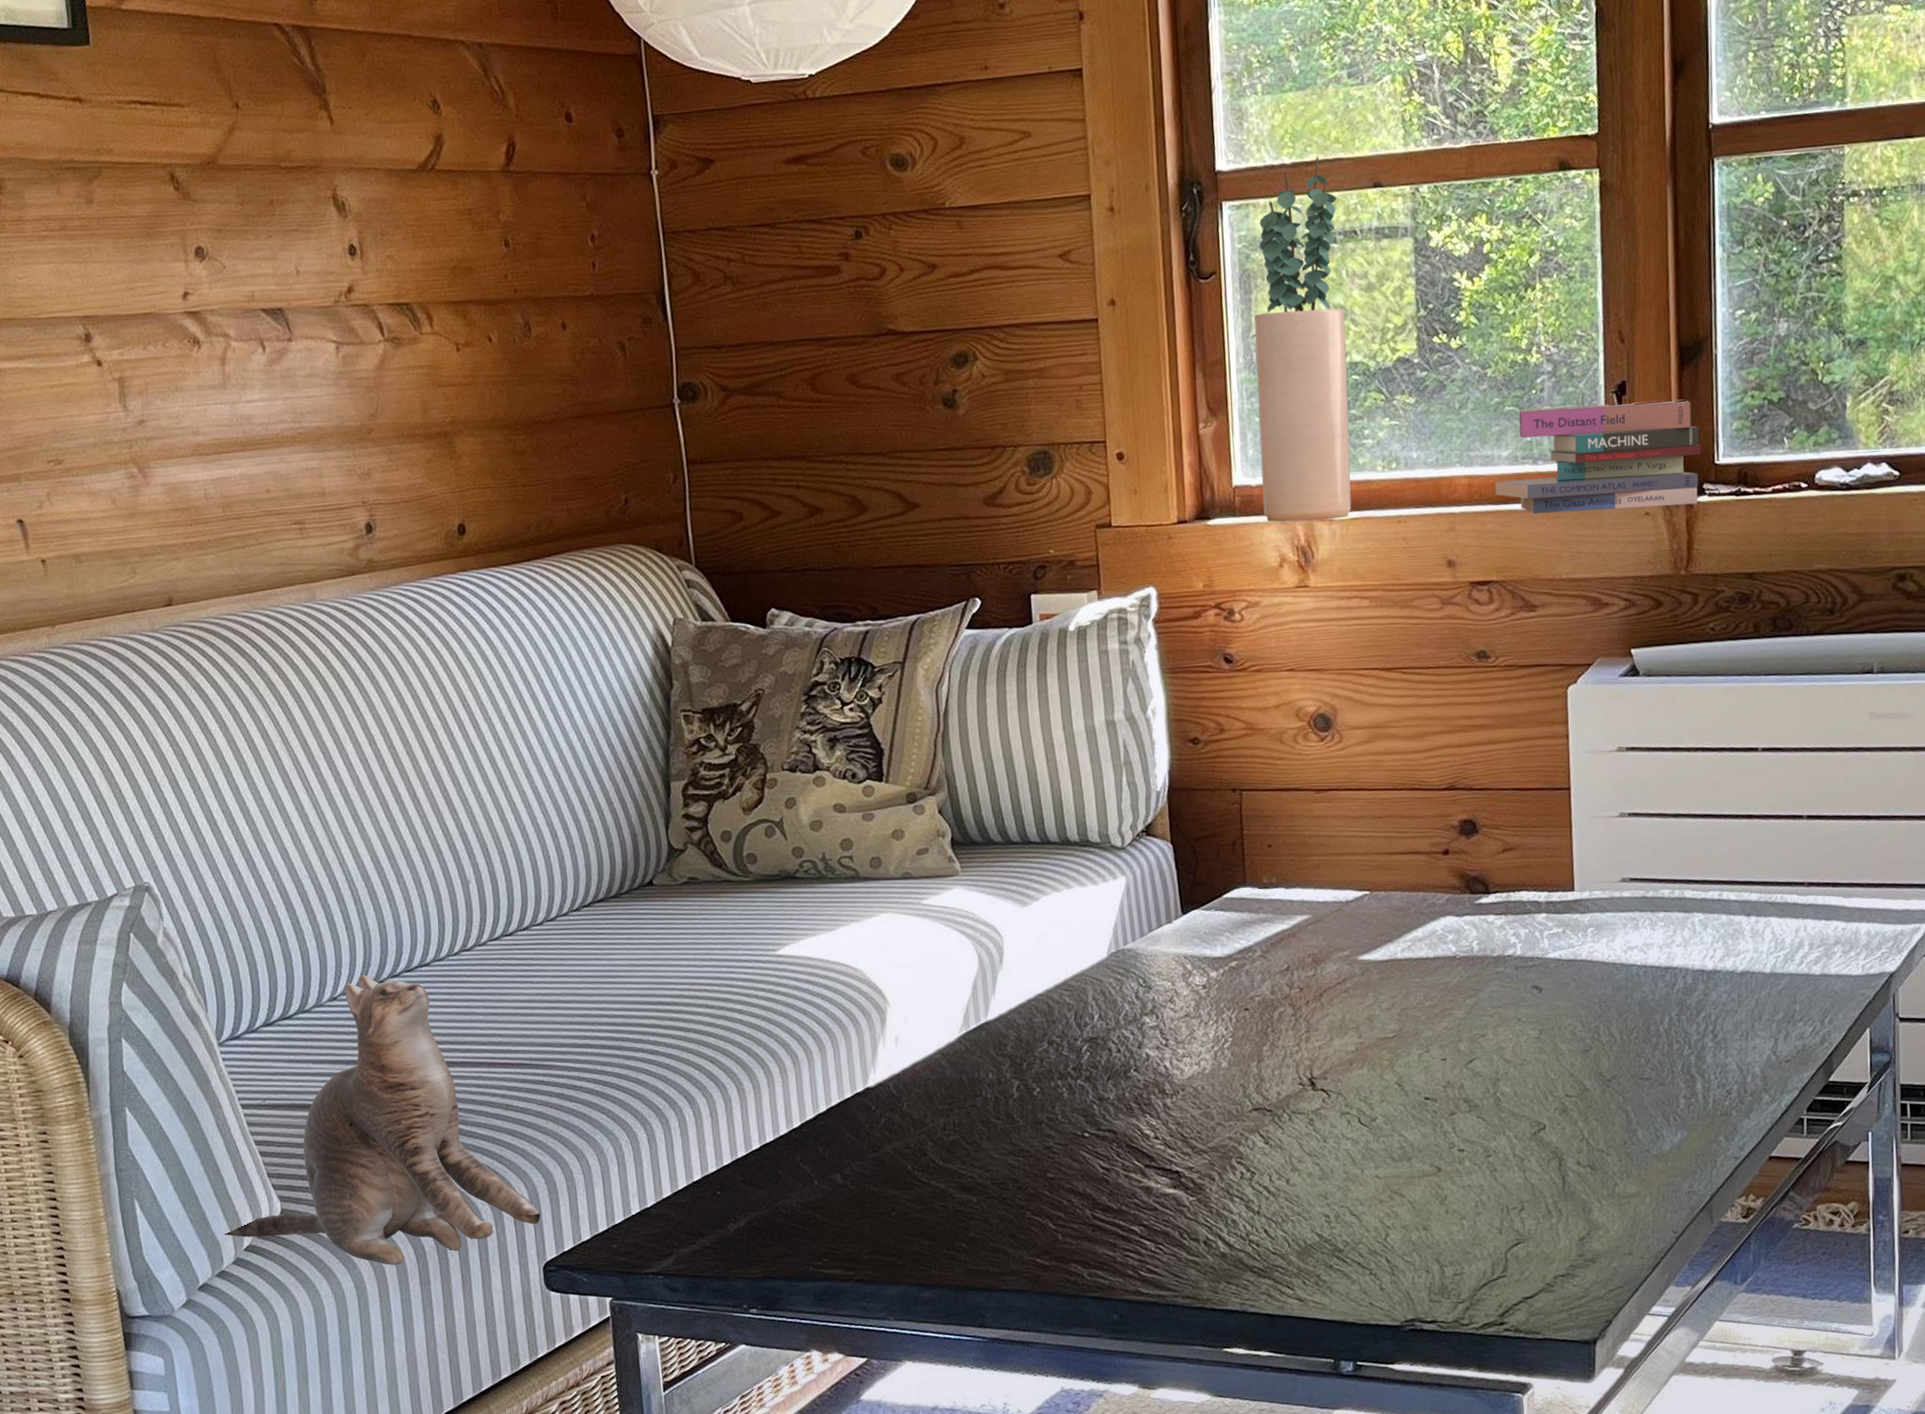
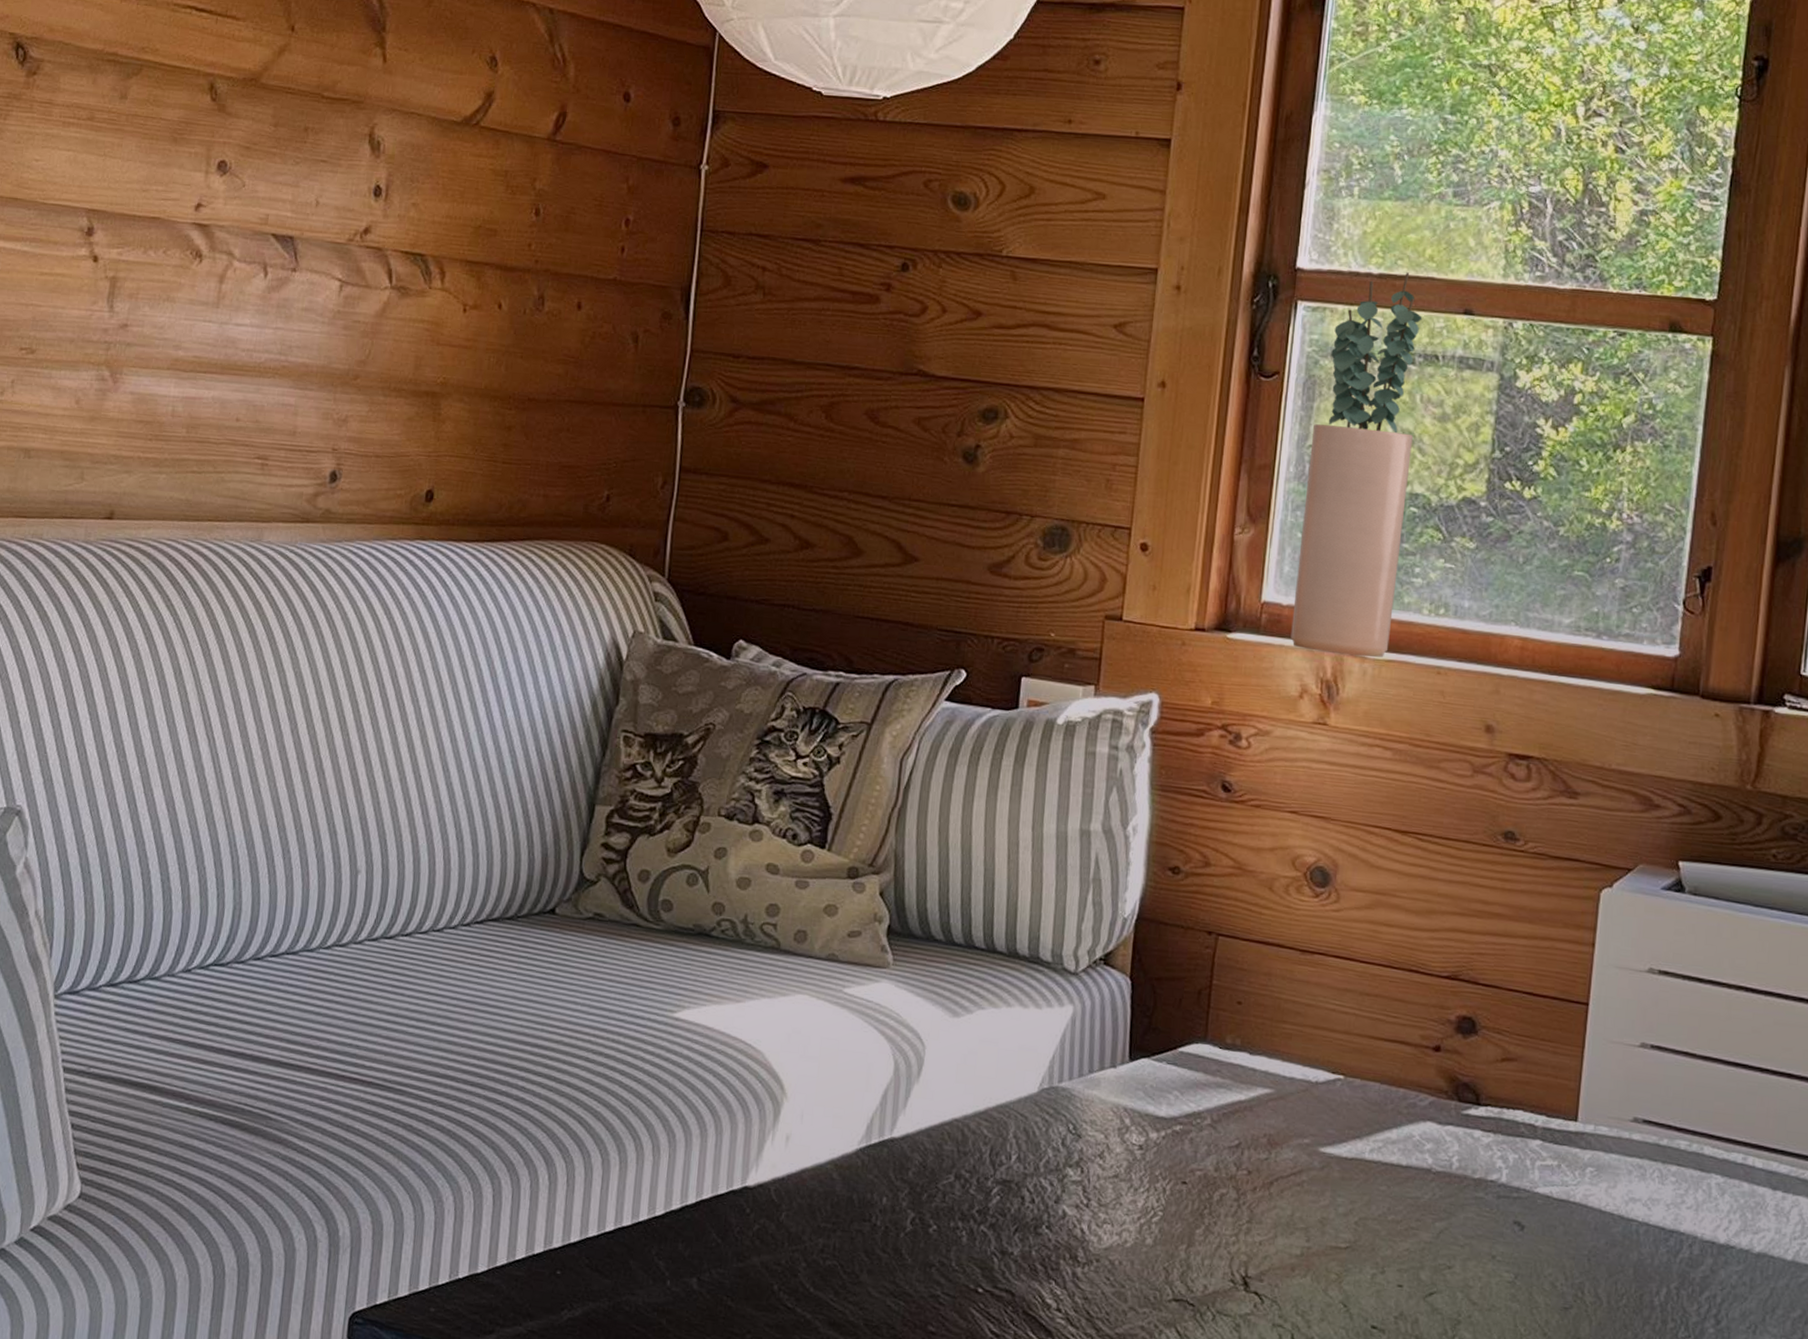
cat: present [225,975,541,1265] -> none [14,950,359,1282]
books: present [1495,399,1702,514] -> none [1550,577,1788,715]

